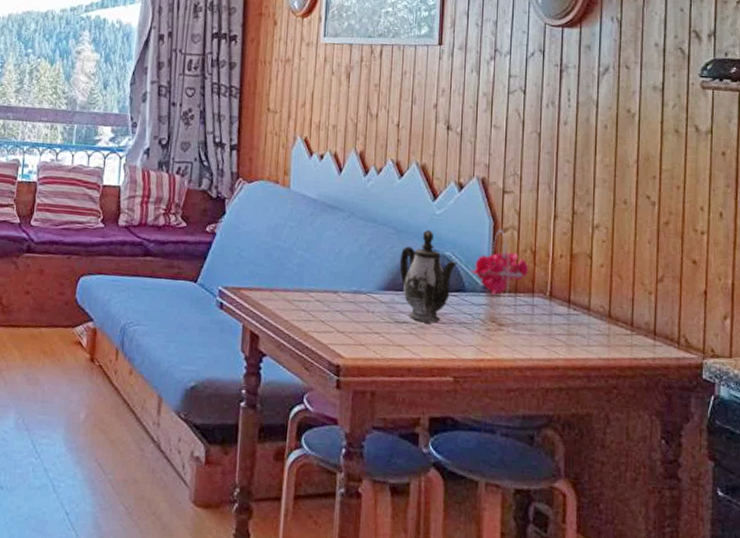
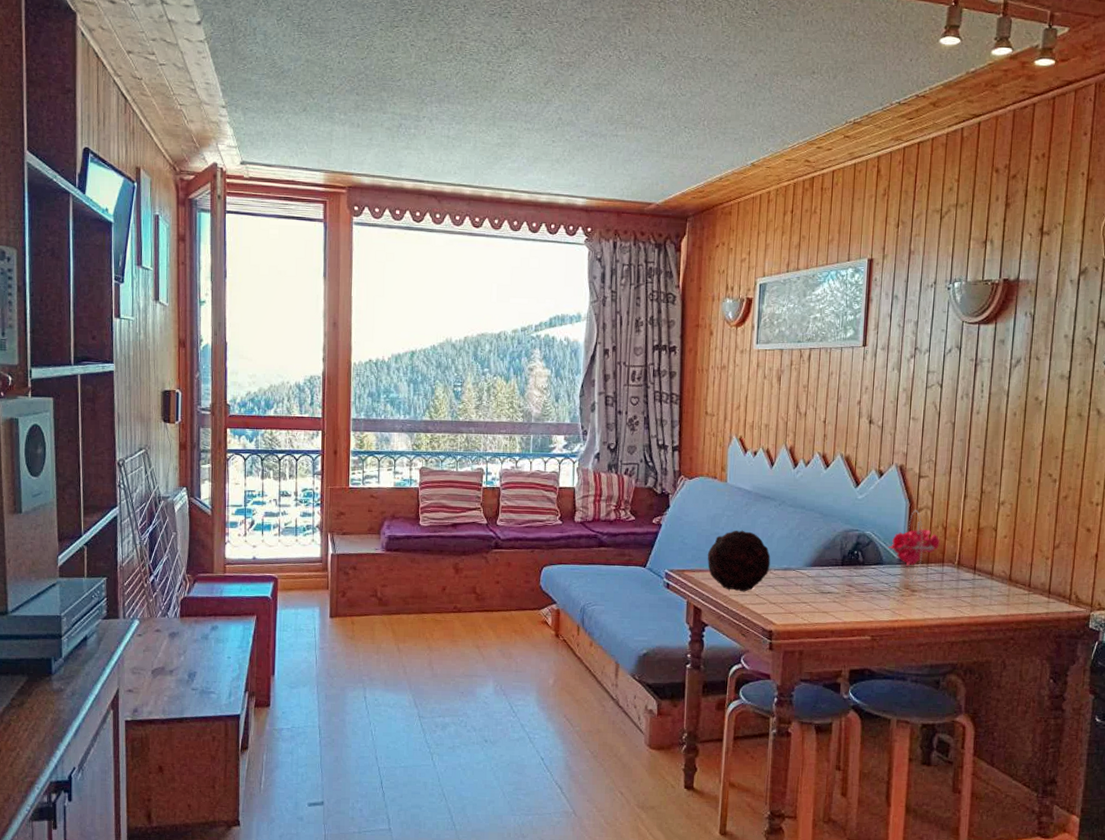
decorative orb: none [266,244,338,317] -> present [707,530,771,592]
teapot: present [399,230,457,324] -> none [825,513,877,592]

